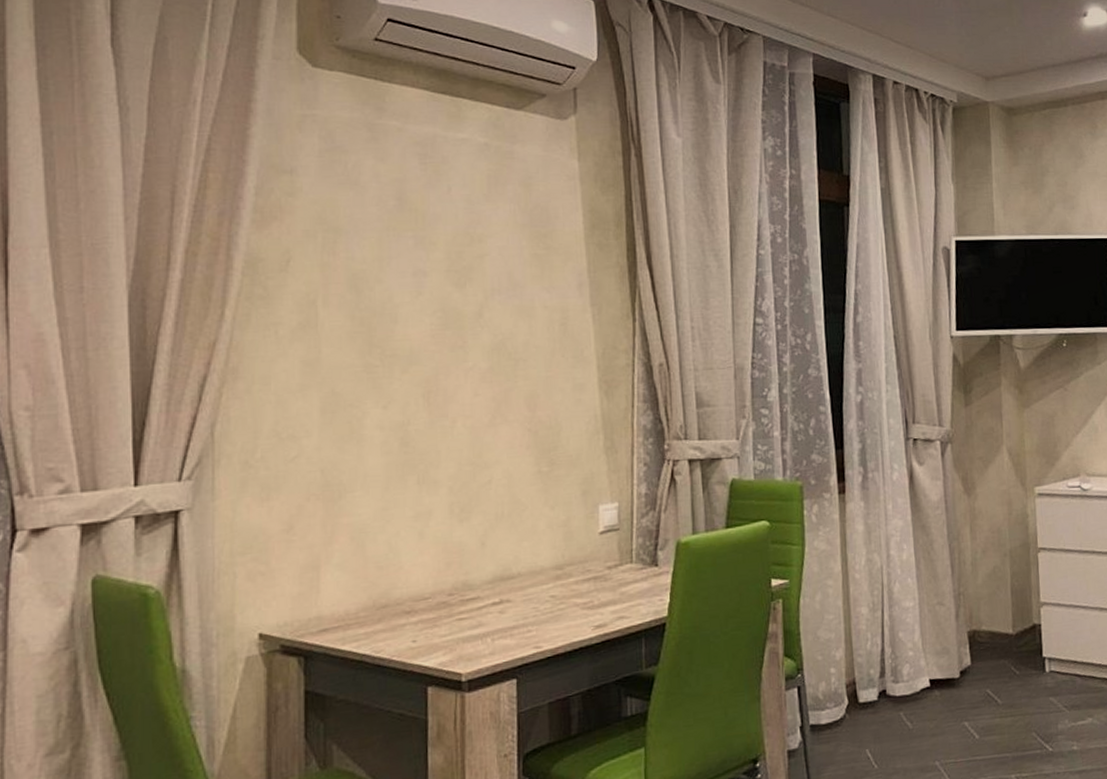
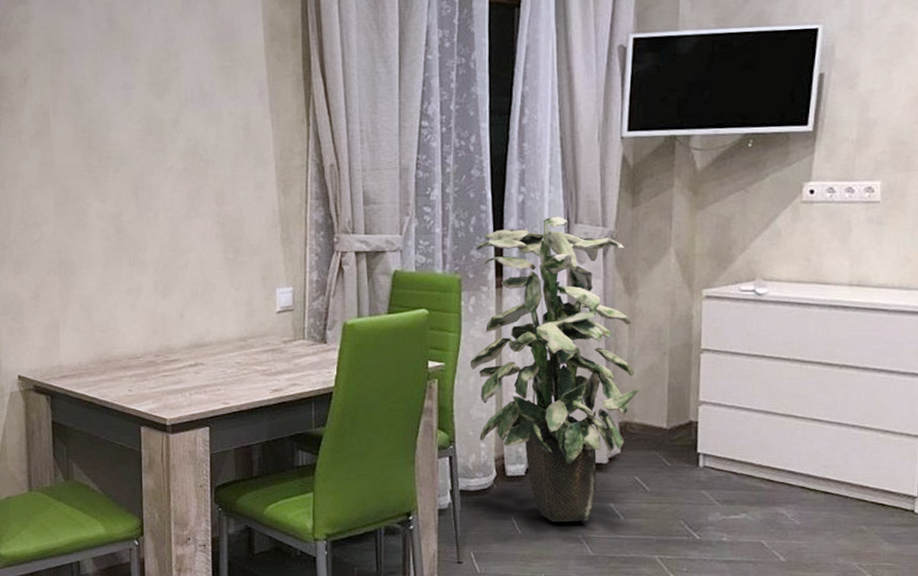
indoor plant: none [816,416,985,751] -> present [470,216,640,523]

